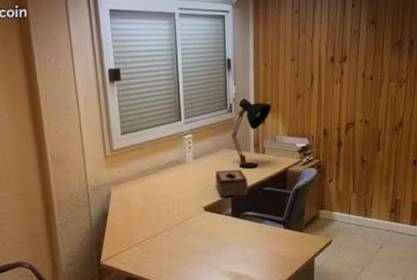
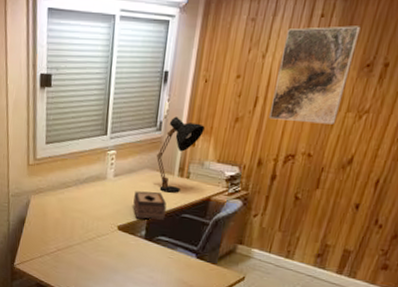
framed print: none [325,12,386,94] -> present [268,26,361,124]

